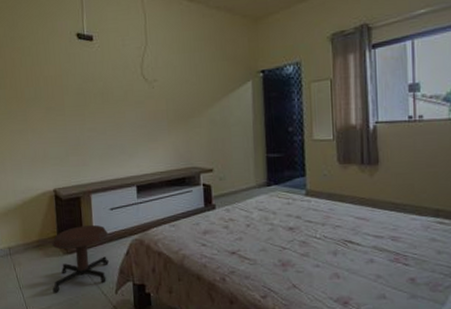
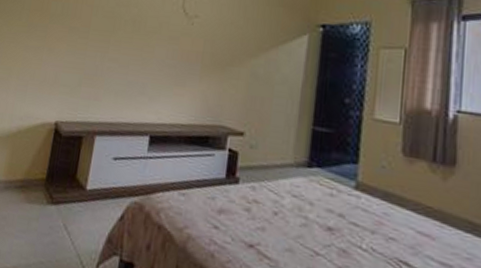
stool: present [52,224,110,293] -> none [23,172,105,251]

